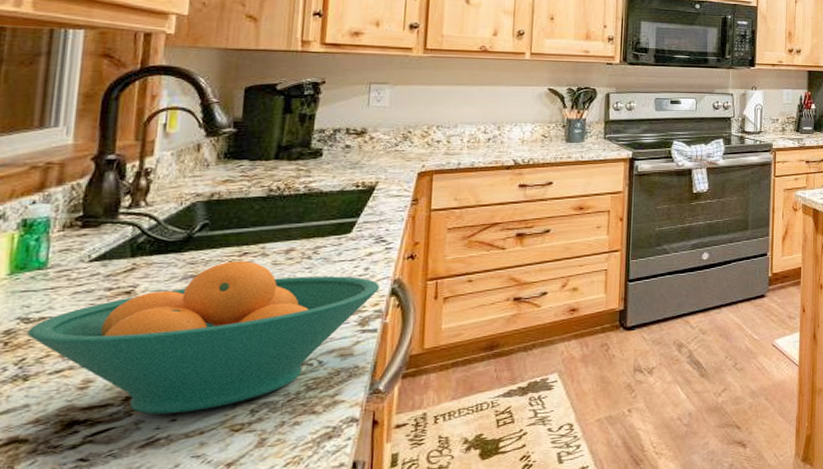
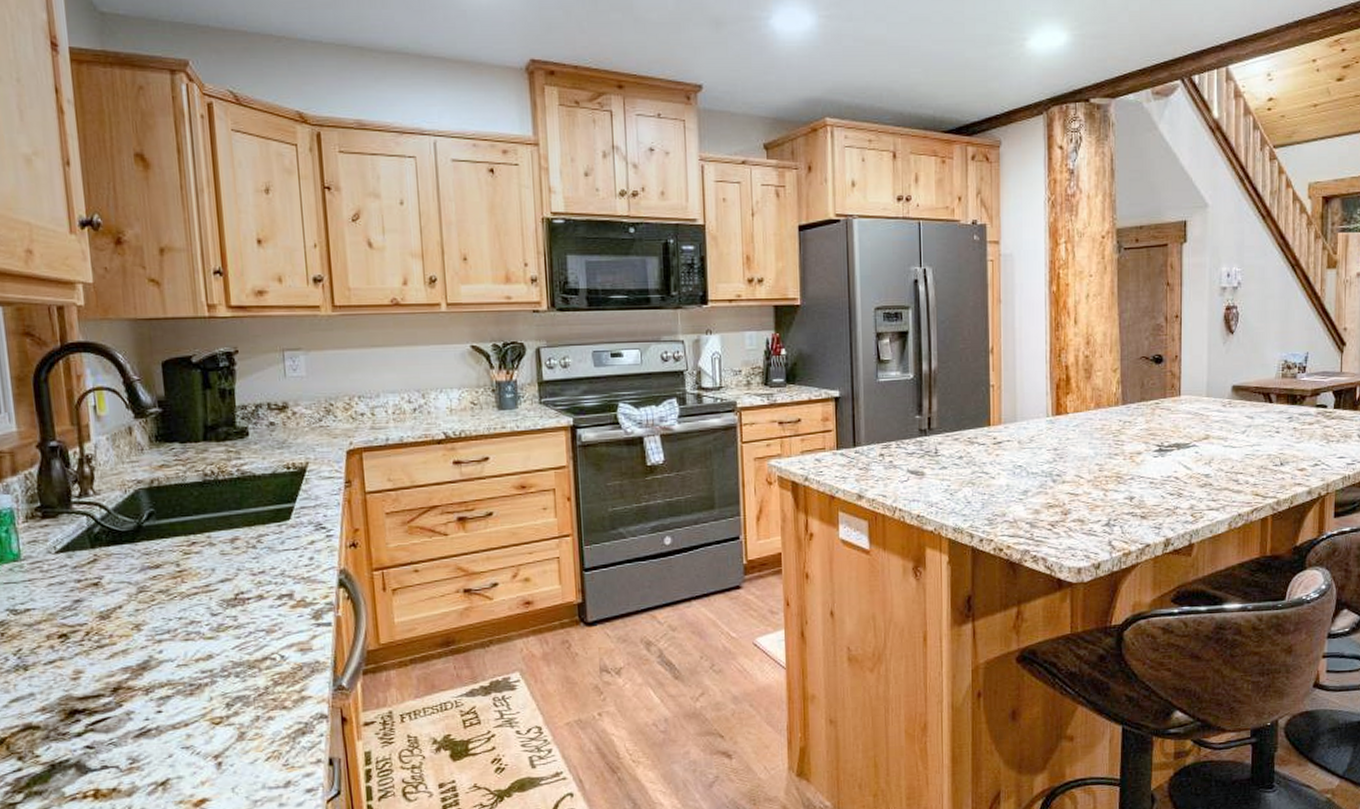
fruit bowl: present [27,260,380,415] -> none [17,550,327,706]

